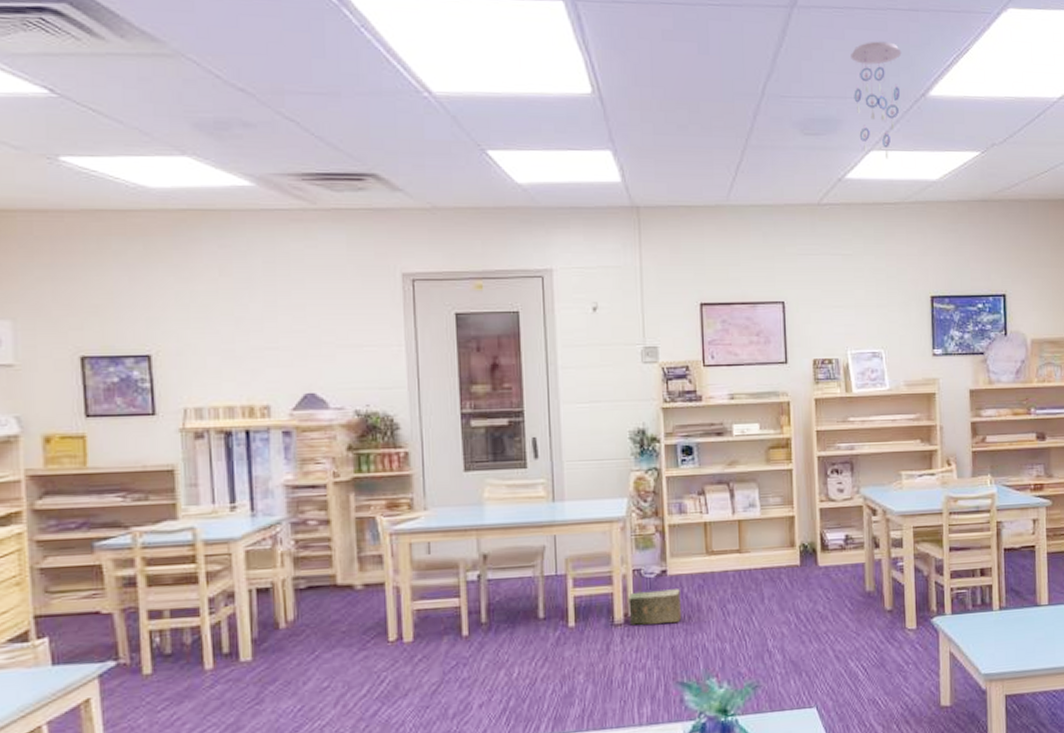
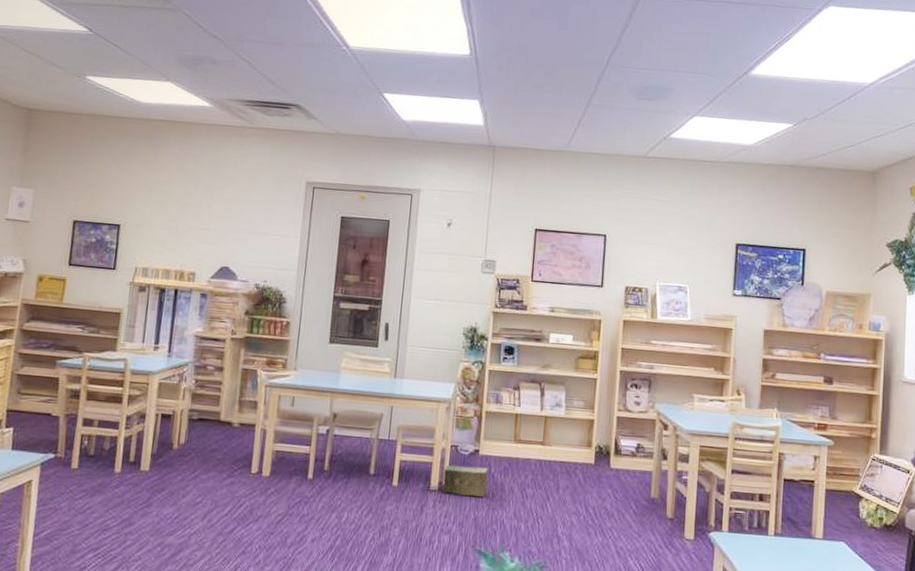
ceiling mobile: present [851,41,902,159] -> none [684,27,730,124]

